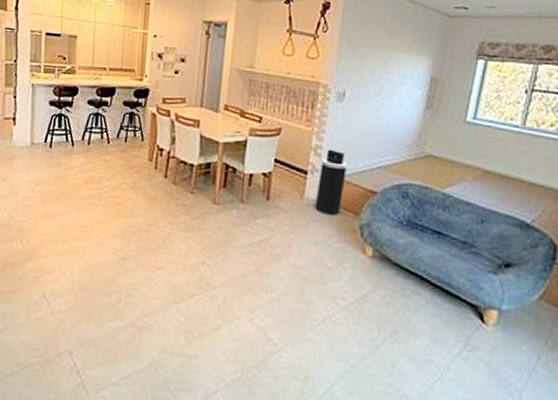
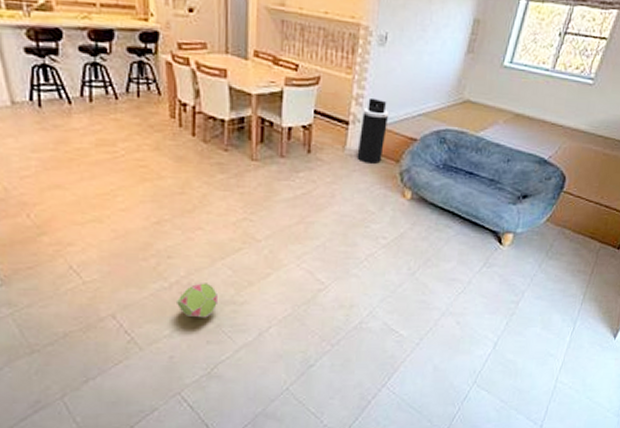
ball: none [128,327,168,369] -> present [177,283,217,318]

